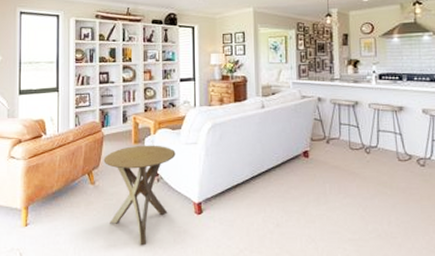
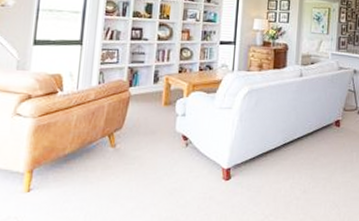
side table: present [103,145,176,246] -> none [128,107,208,213]

